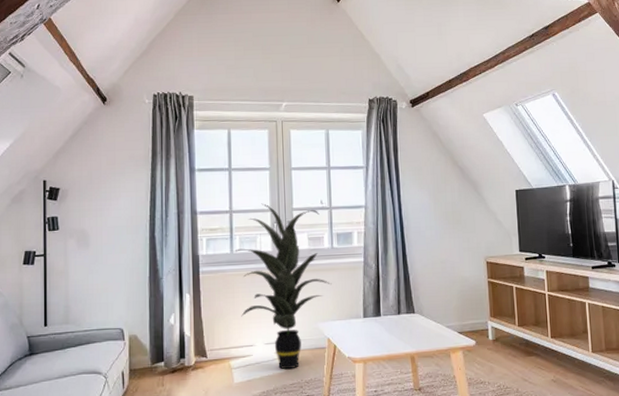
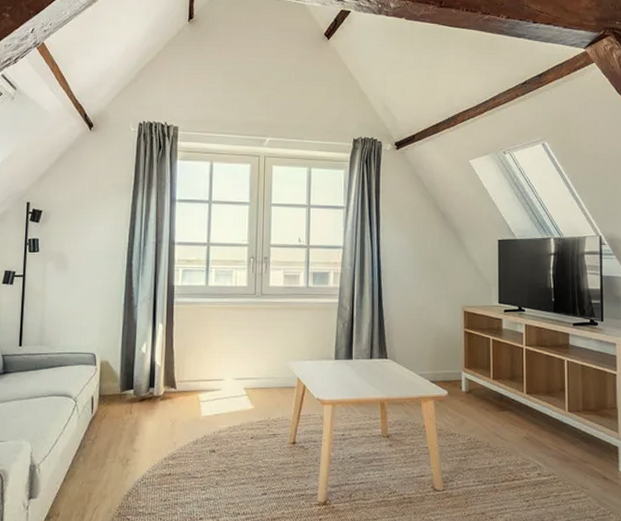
indoor plant: present [233,203,332,370] -> none [208,237,305,407]

